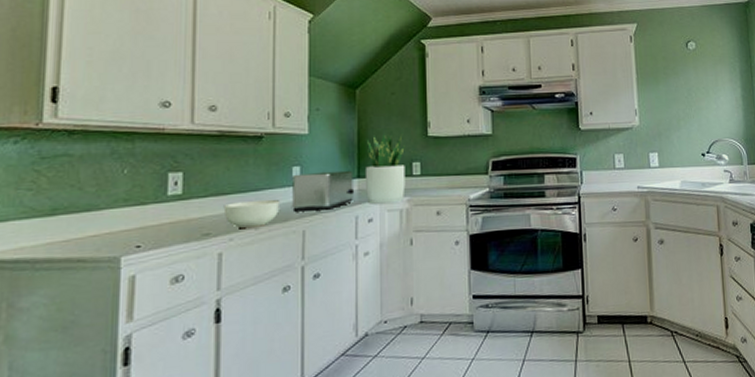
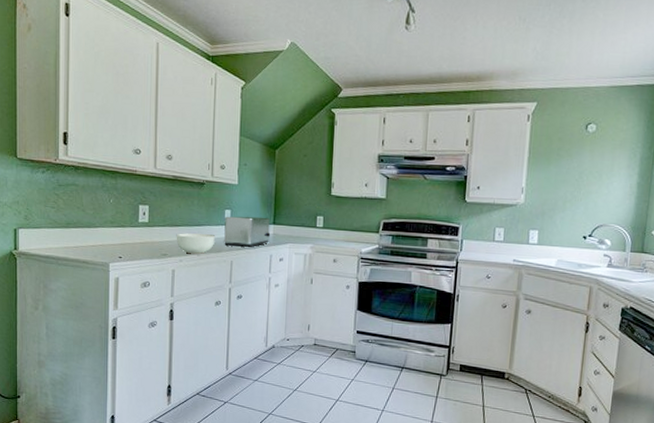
planter: present [366,131,406,204] -> none [279,188,312,248]

